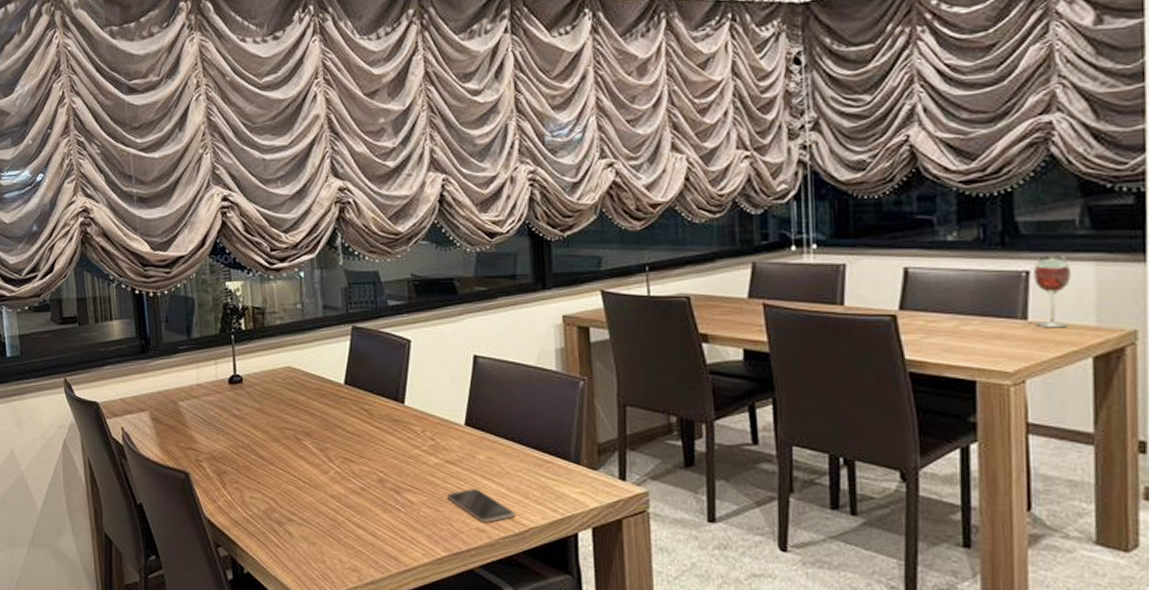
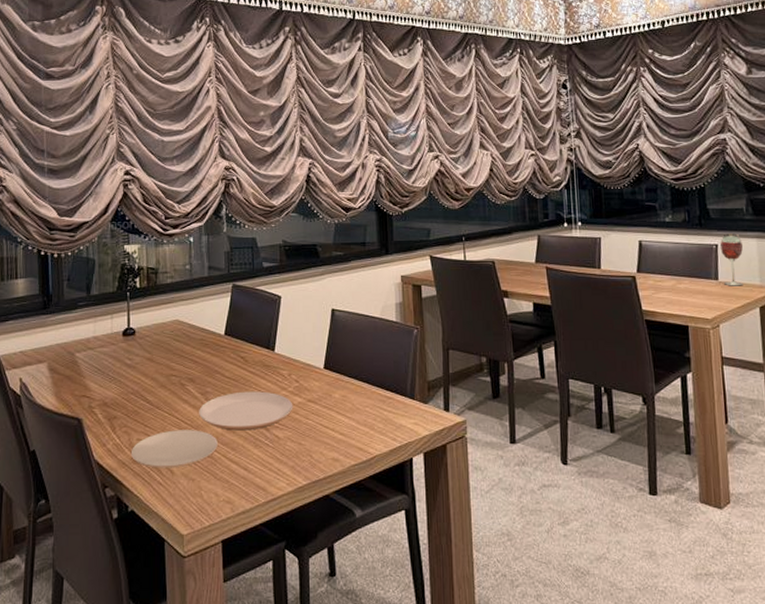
plate: none [243,488,341,530] -> present [130,430,218,468]
plate: none [318,448,429,493] -> present [199,391,293,431]
smartphone: present [446,489,516,524] -> none [308,423,364,454]

